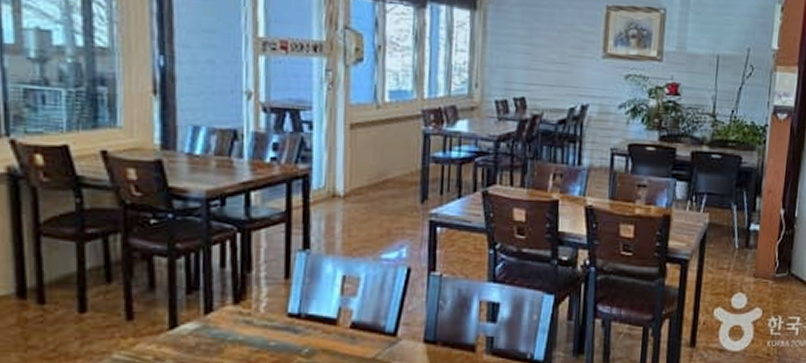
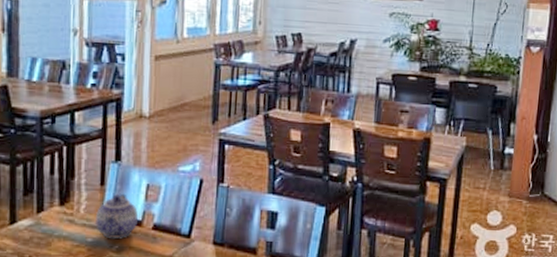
teapot: none [280,287,333,342] -> present [96,193,139,239]

